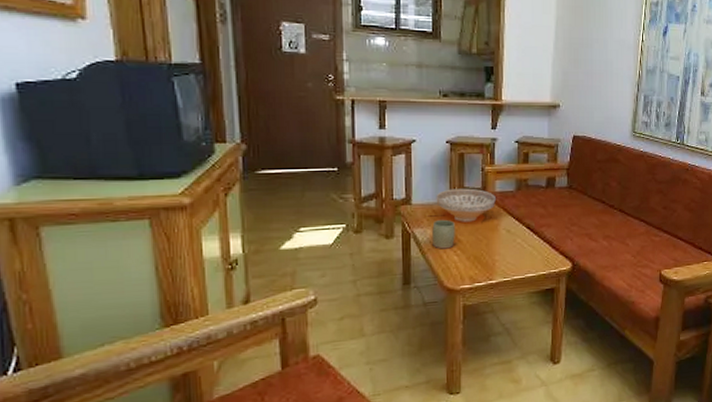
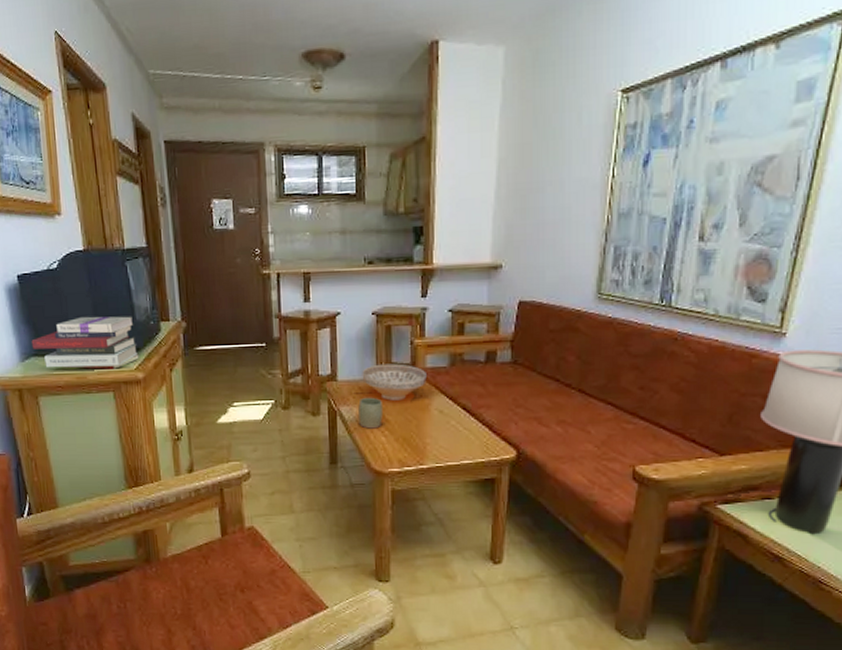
books: none [32,134,186,195] -> present [31,316,139,370]

